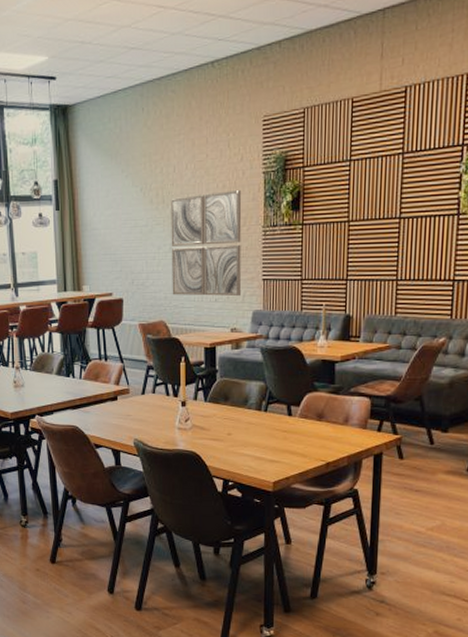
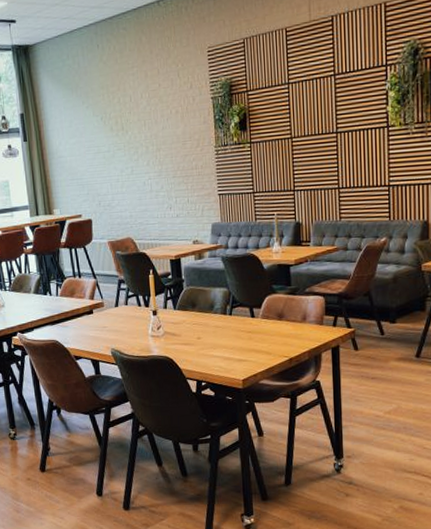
wall art: present [171,190,242,297] -> none [130,115,199,214]

